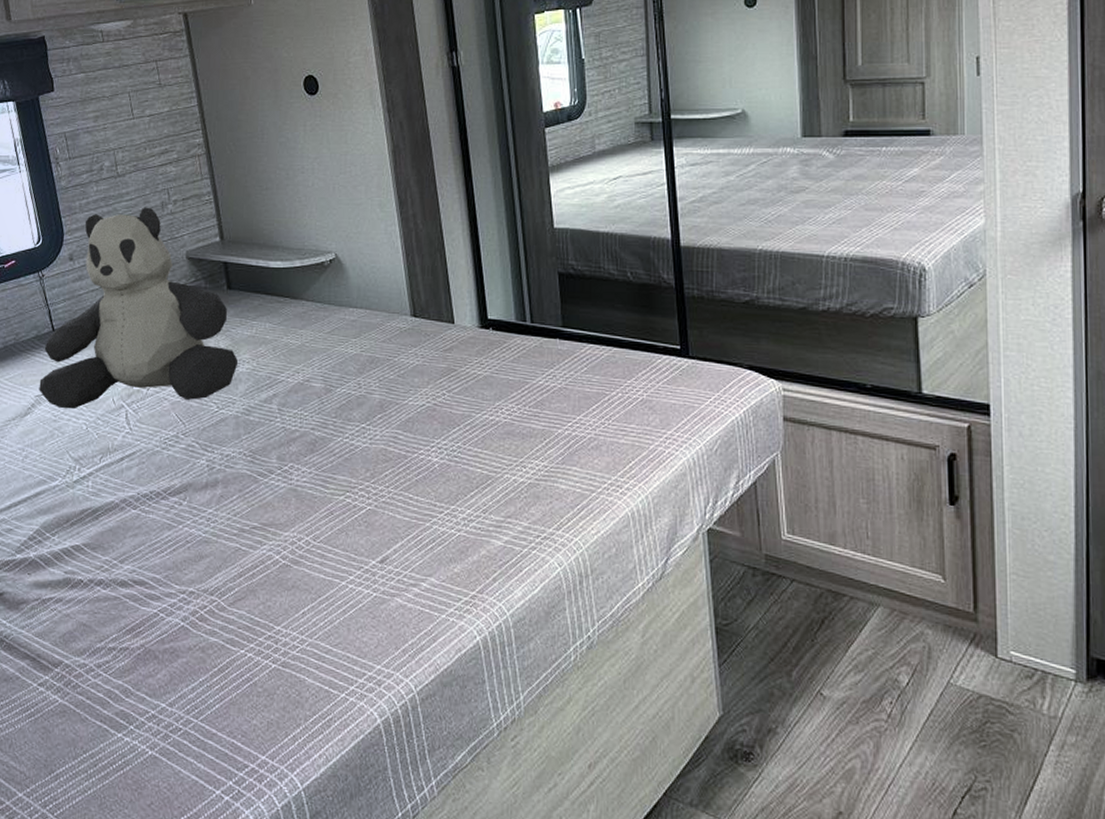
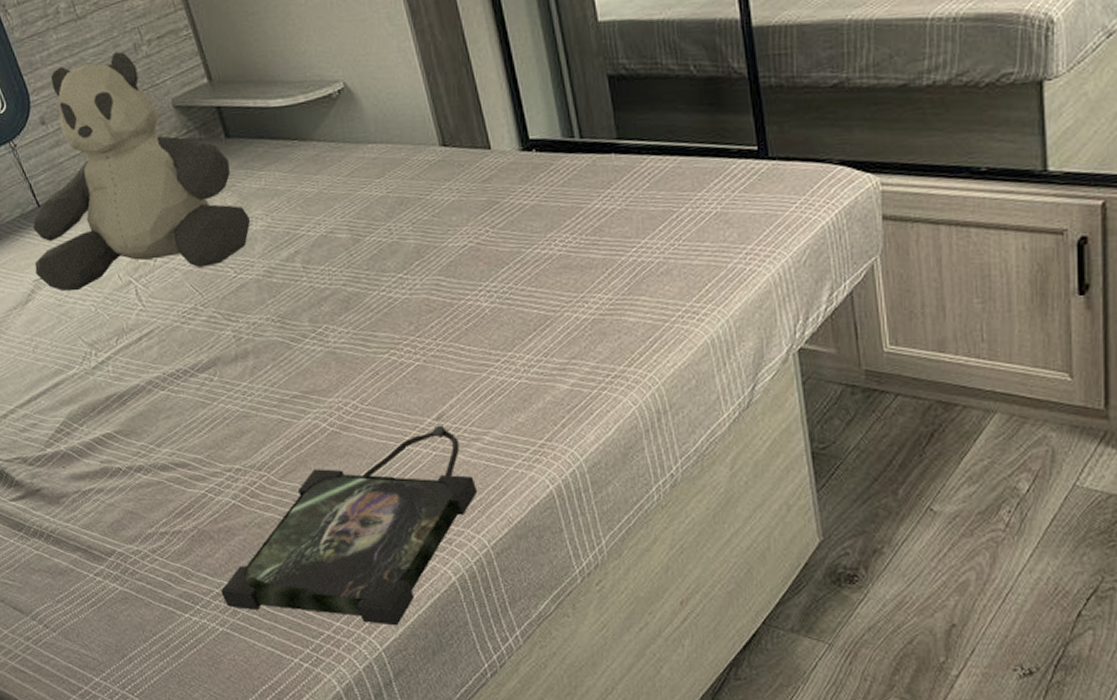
photo frame: none [156,568,411,765] -> present [221,425,478,626]

